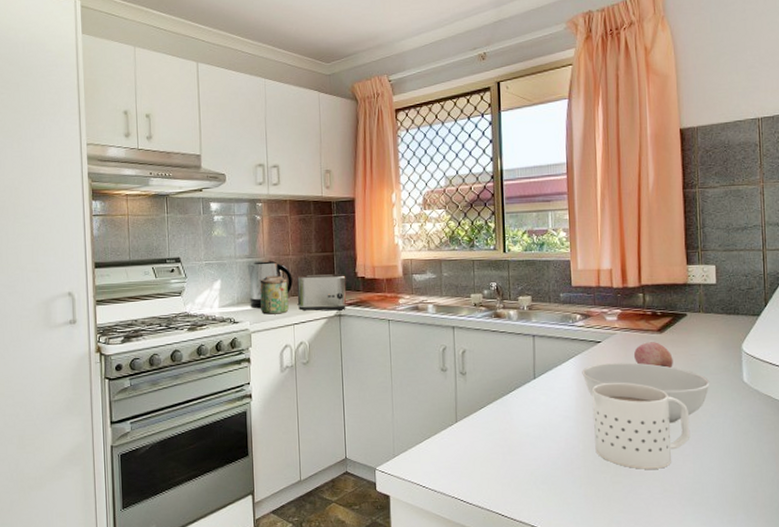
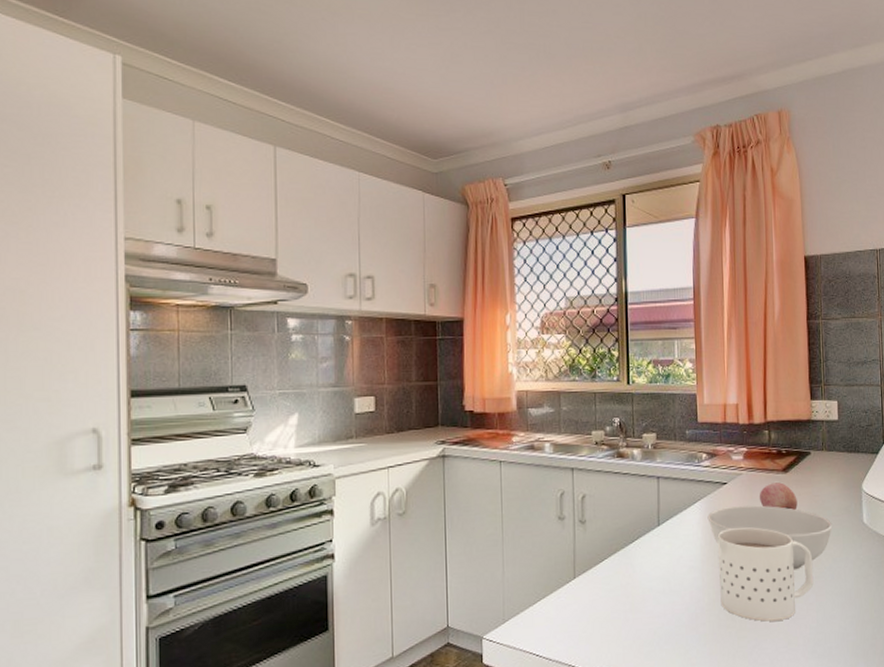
kettle: present [247,260,293,309] -> none [332,389,388,449]
canister: present [260,275,289,315] -> none [347,408,383,456]
toaster: present [297,273,350,311] -> none [393,406,456,451]

